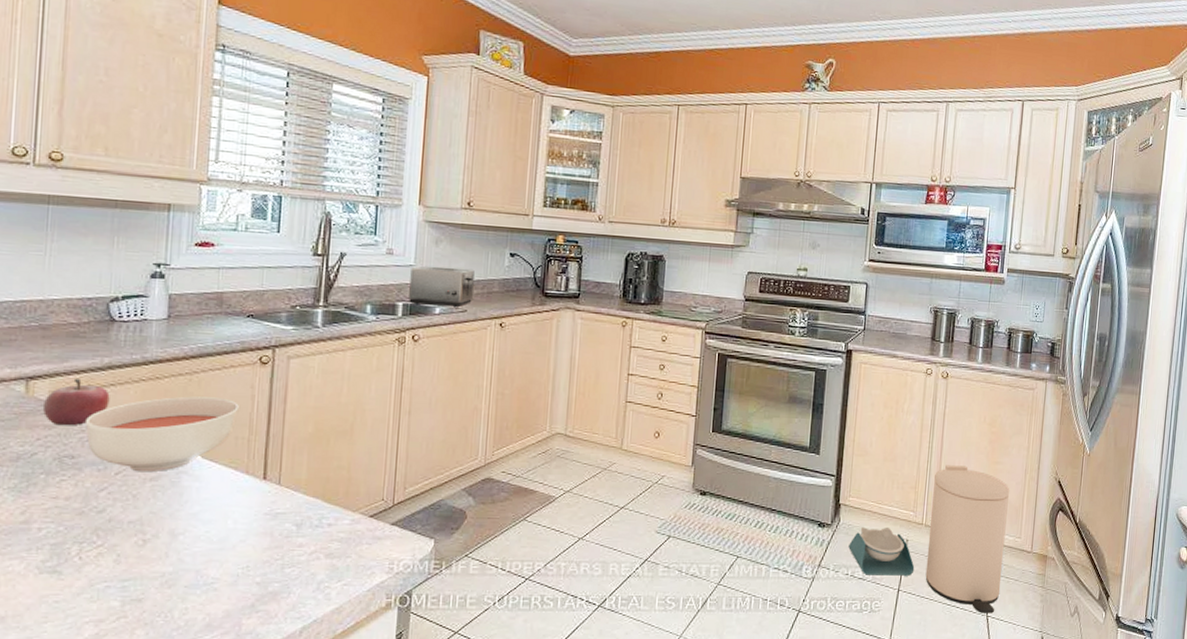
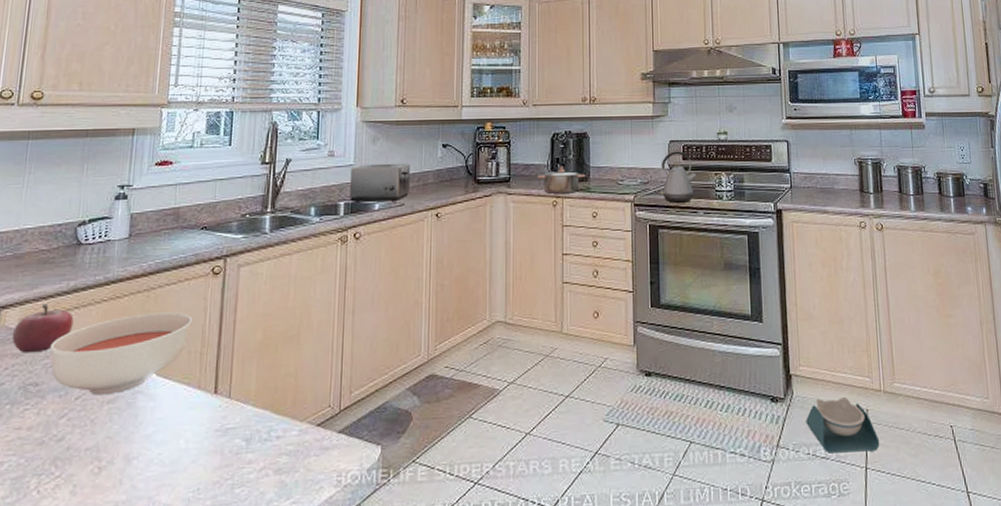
cooking pot: none [607,287,659,315] -> present [536,166,586,194]
kettle: none [732,283,773,335] -> present [660,151,698,203]
pedal bin: present [925,465,1010,613] -> none [885,322,977,489]

